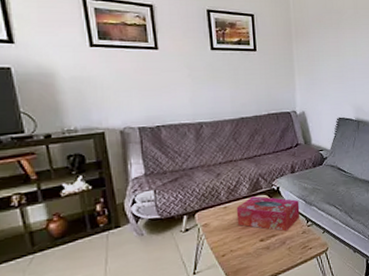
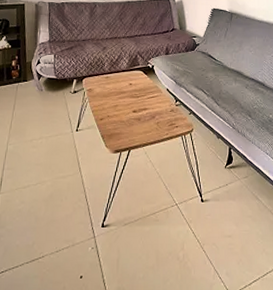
tissue box: present [236,196,300,232] -> none [115,71,170,107]

